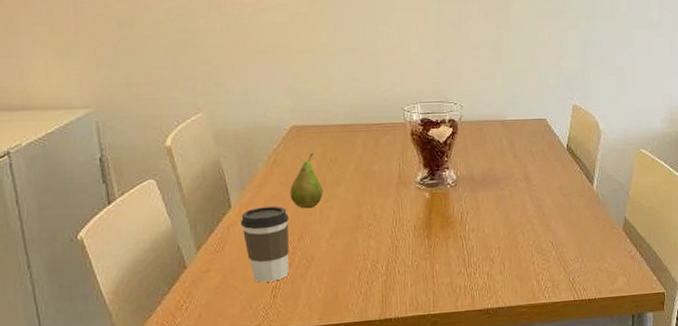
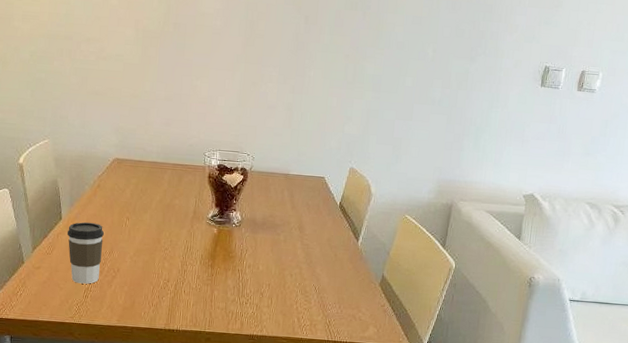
fruit: present [290,154,323,209] -> none [107,183,133,229]

